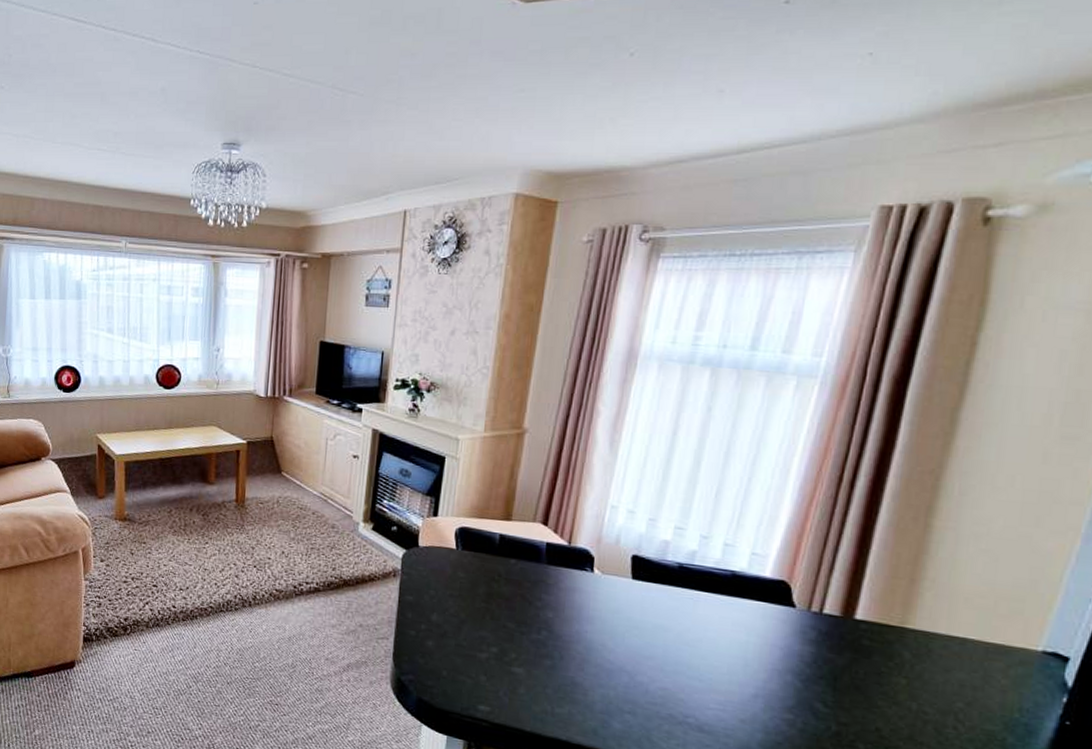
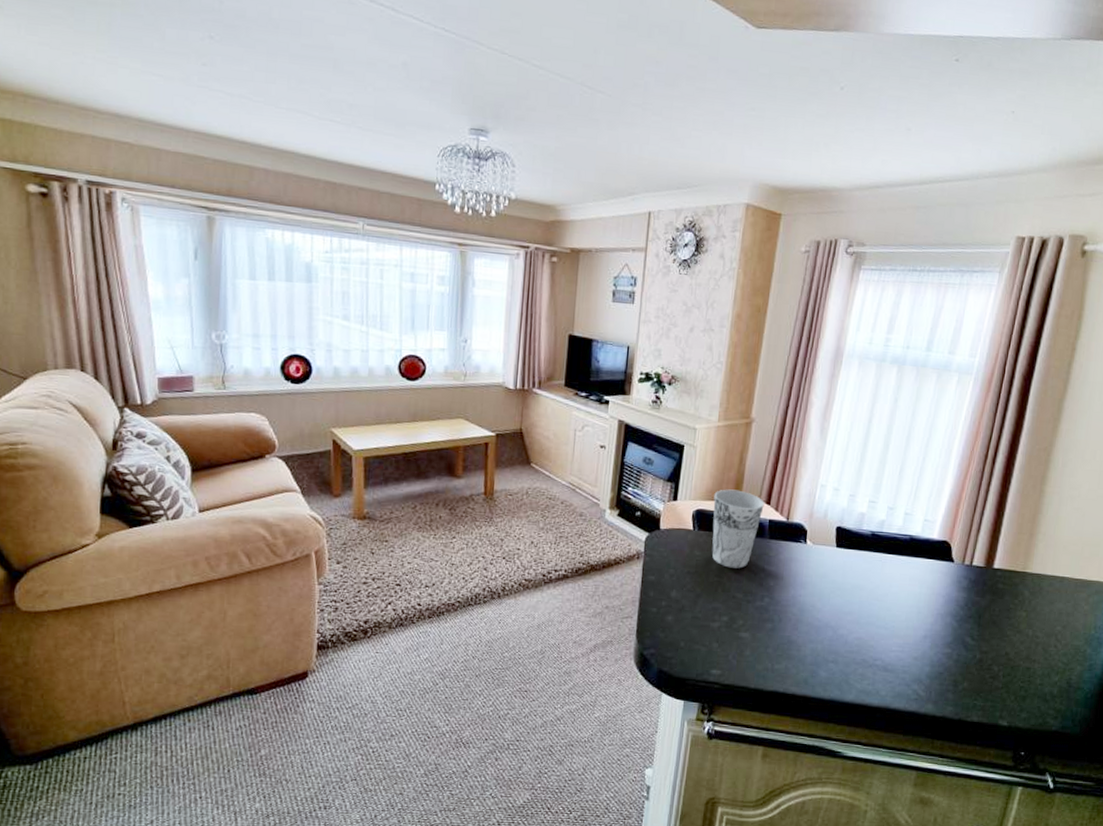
cup: none [478,506,541,596] -> present [712,489,764,569]

